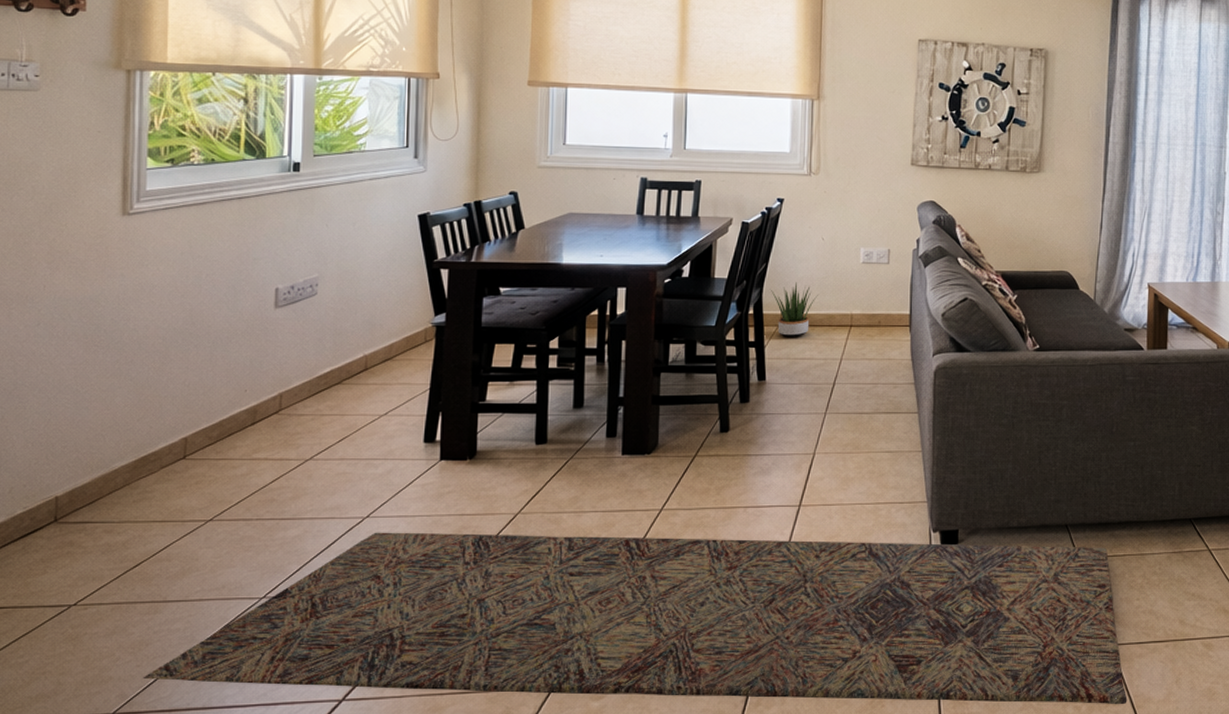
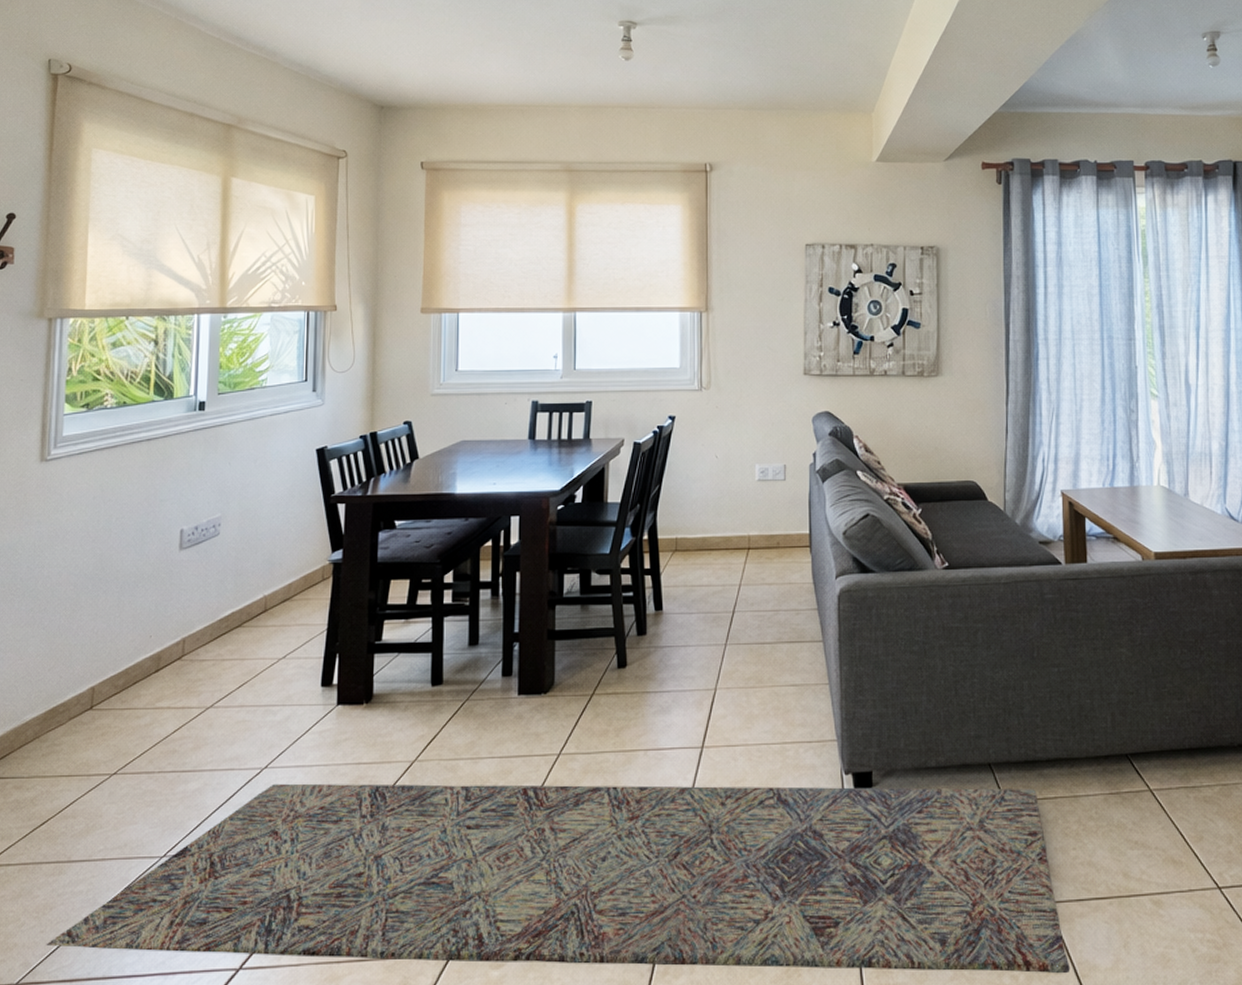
potted plant: present [770,282,818,337] -> none [664,503,714,563]

